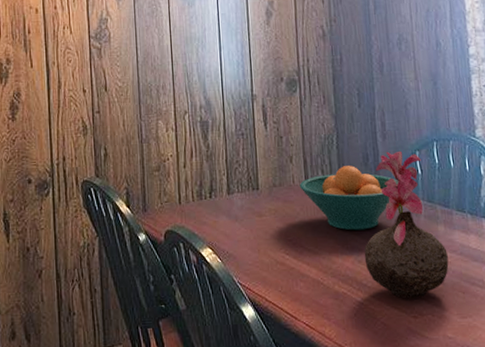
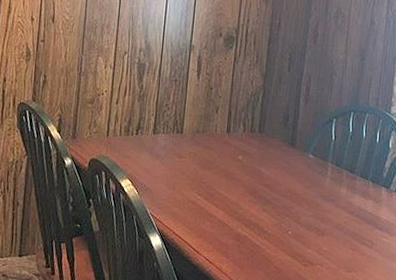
fruit bowl: present [299,166,399,231] -> none [220,123,312,183]
vase: present [364,151,449,299] -> none [269,115,345,250]

